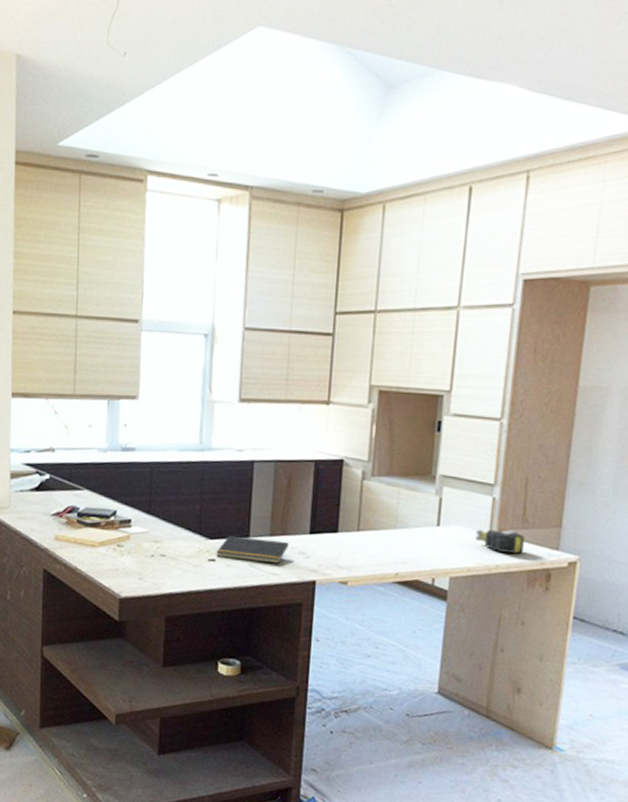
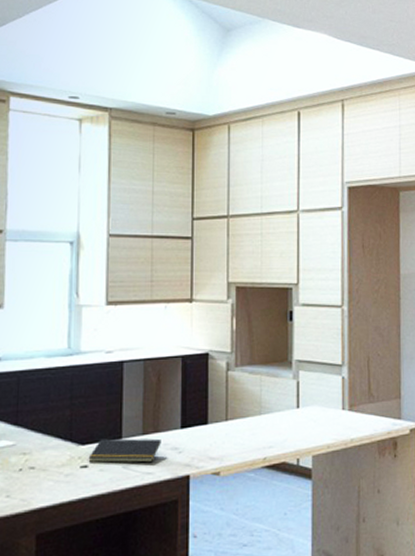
tape measure: present [475,529,525,554] -> none [331,405,372,427]

